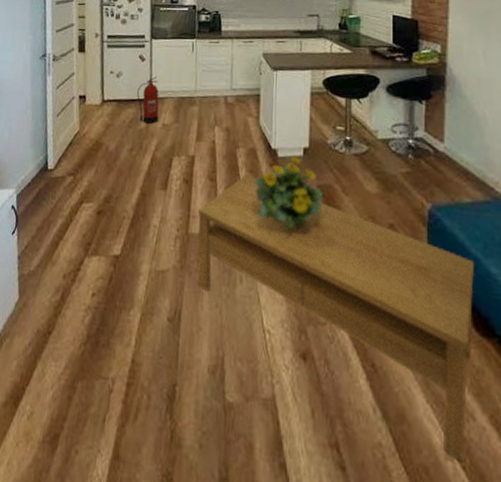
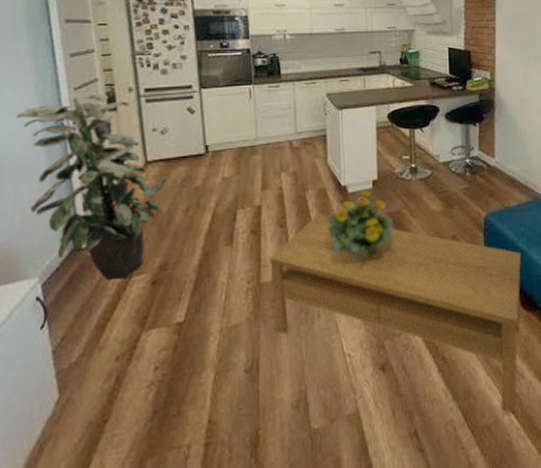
indoor plant: none [15,36,118,204] -> present [17,93,167,280]
fire extinguisher: present [137,76,159,124] -> none [189,128,217,180]

